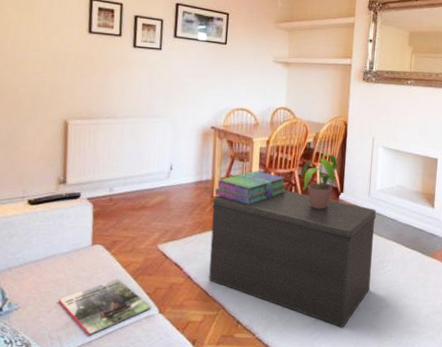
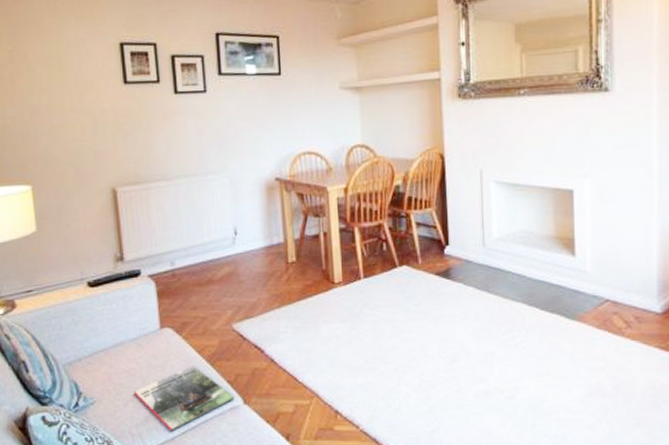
bench: present [209,190,376,327] -> none [288,248,498,416]
stack of books: present [215,170,286,205] -> none [289,227,376,270]
potted plant: present [300,153,339,209] -> none [391,196,439,268]

